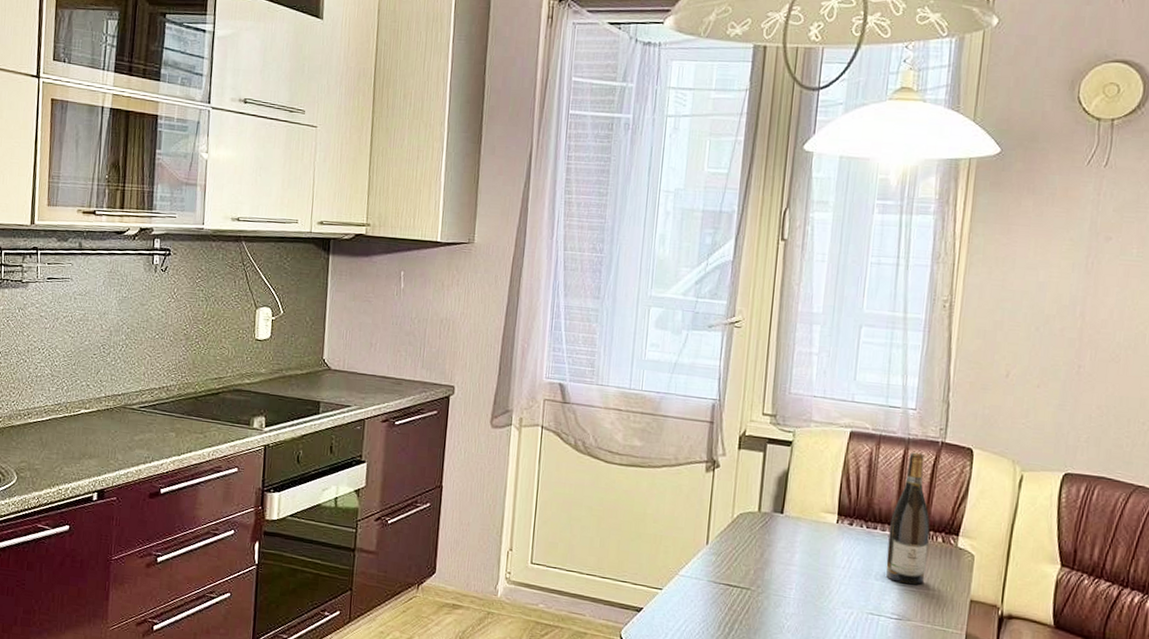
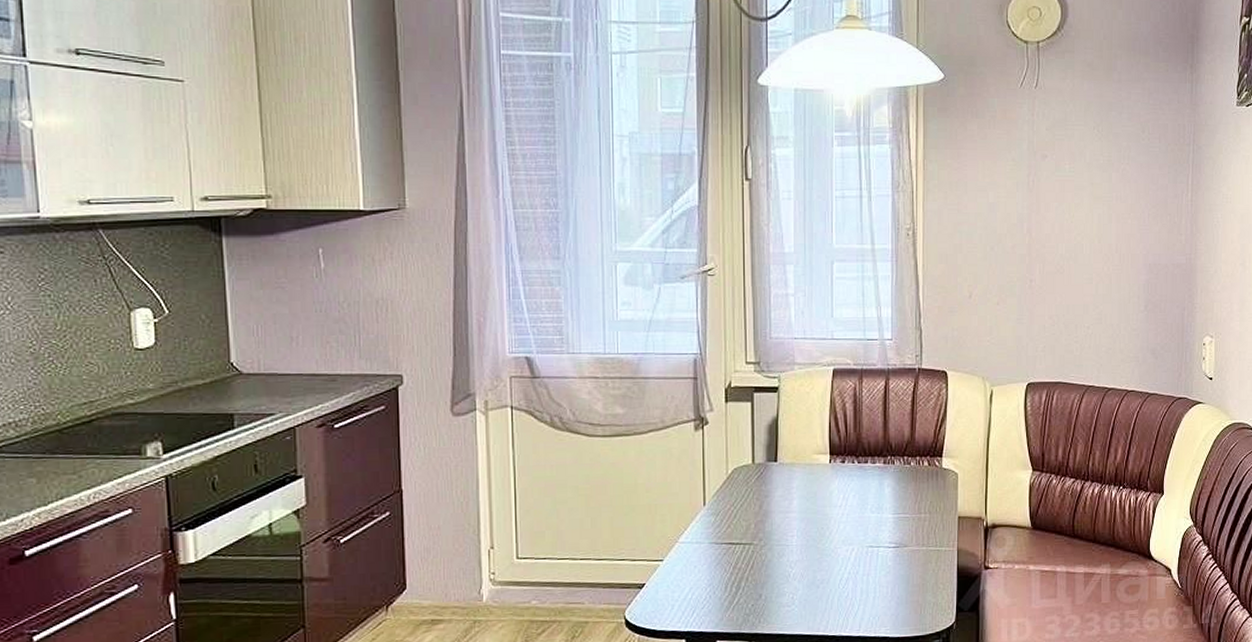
wine bottle: present [886,452,930,585] -> none [879,382,916,511]

